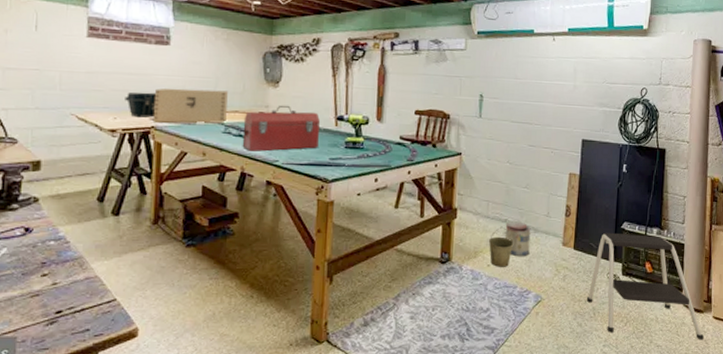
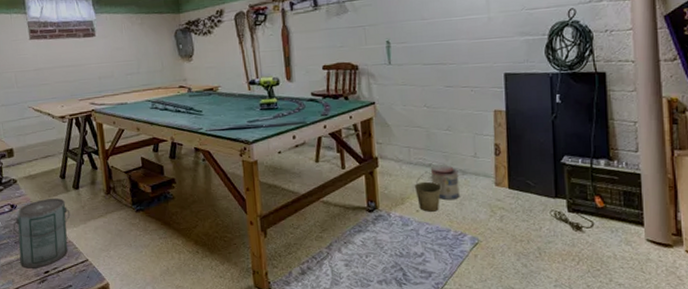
paint can: none [22,223,103,307] -> present [12,197,70,269]
toolbox: present [125,92,157,118] -> none [67,80,94,103]
wooden box: present [154,88,228,124] -> none [90,70,152,106]
toolbox: present [242,105,320,152] -> none [166,76,236,123]
step stool: present [586,232,704,340] -> none [529,167,676,277]

